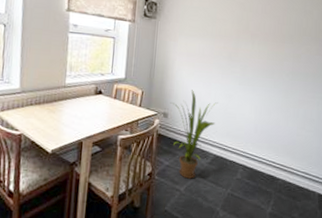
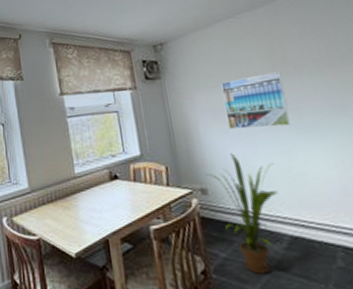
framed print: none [195,34,242,77] -> present [221,71,291,130]

